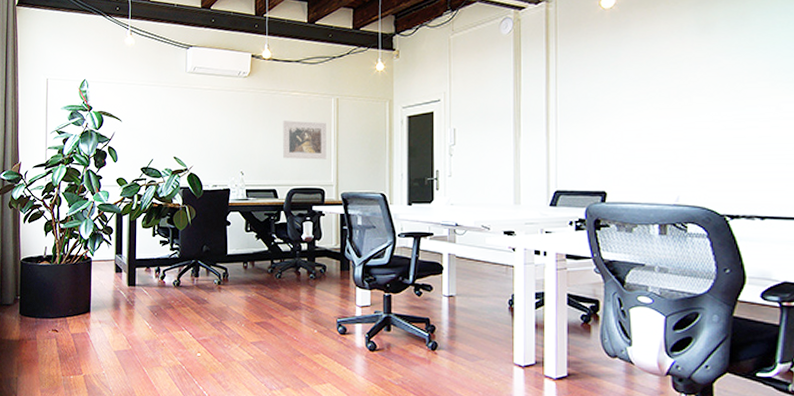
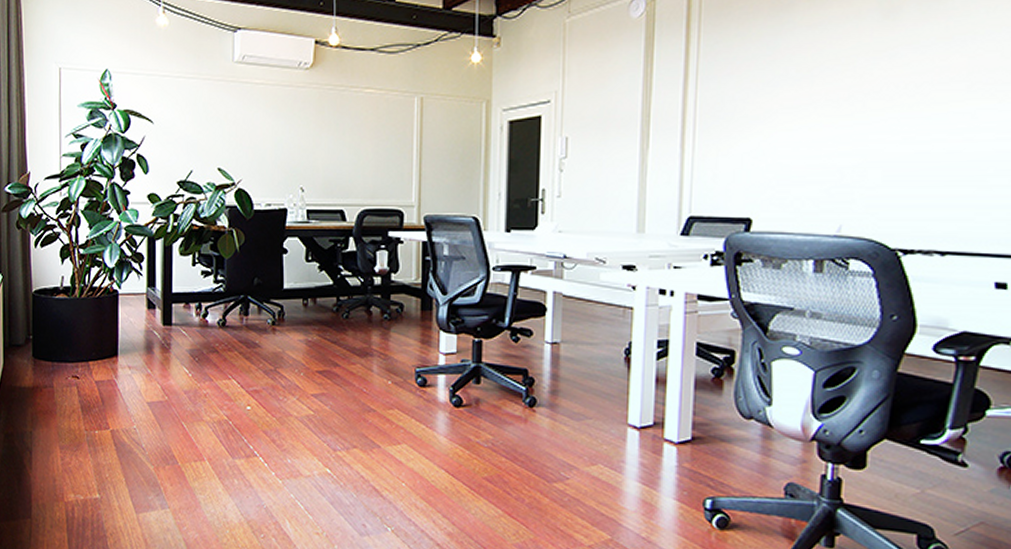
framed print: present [283,120,327,160] -> none [353,124,407,174]

